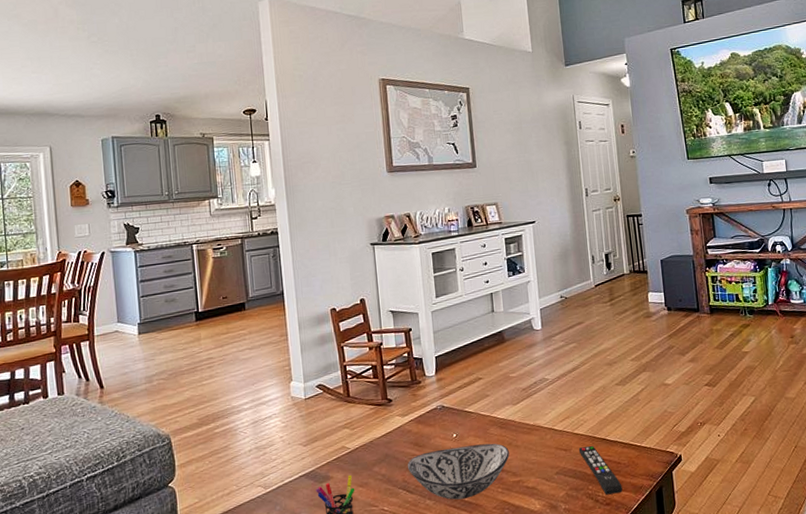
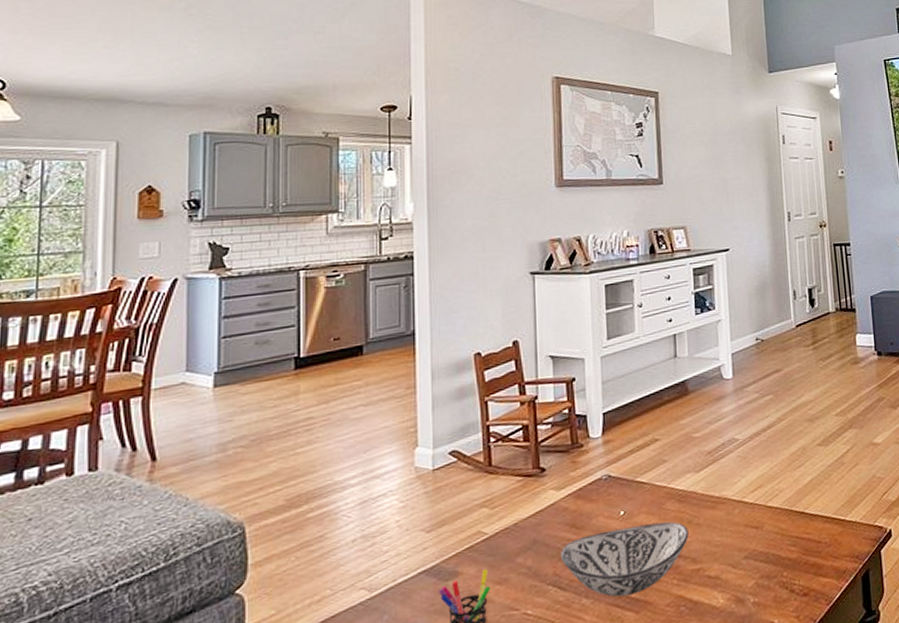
remote control: present [578,445,623,495] -> none [772,520,823,583]

